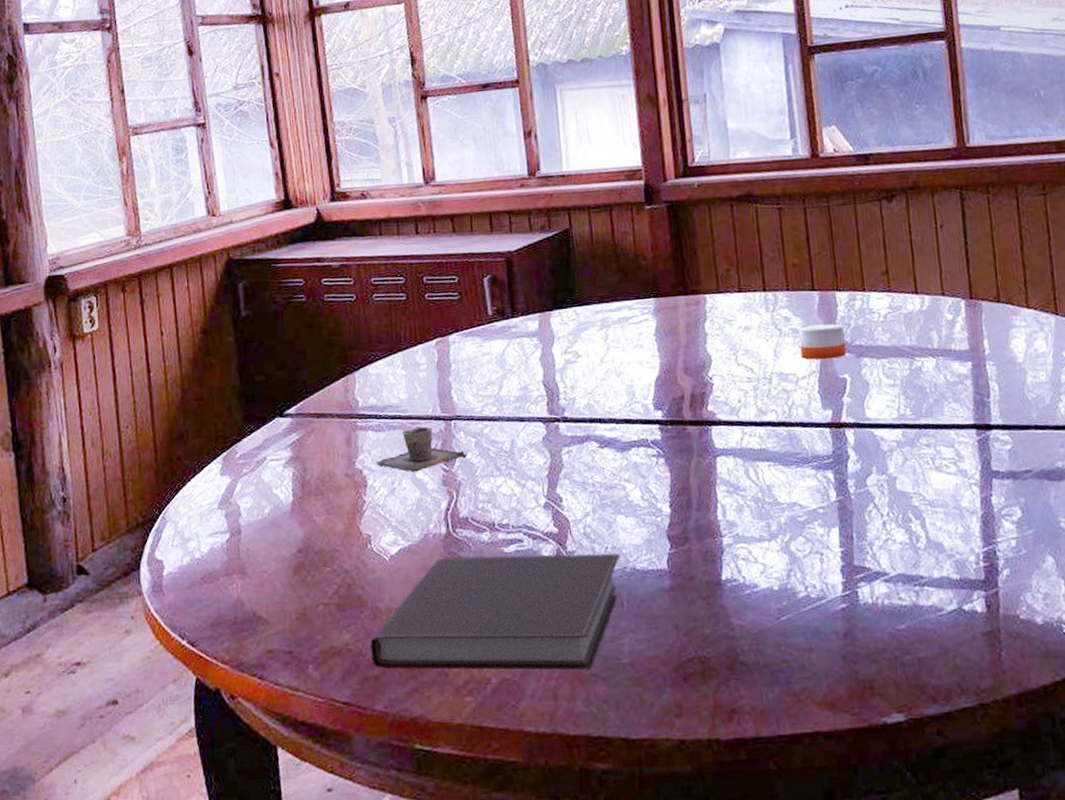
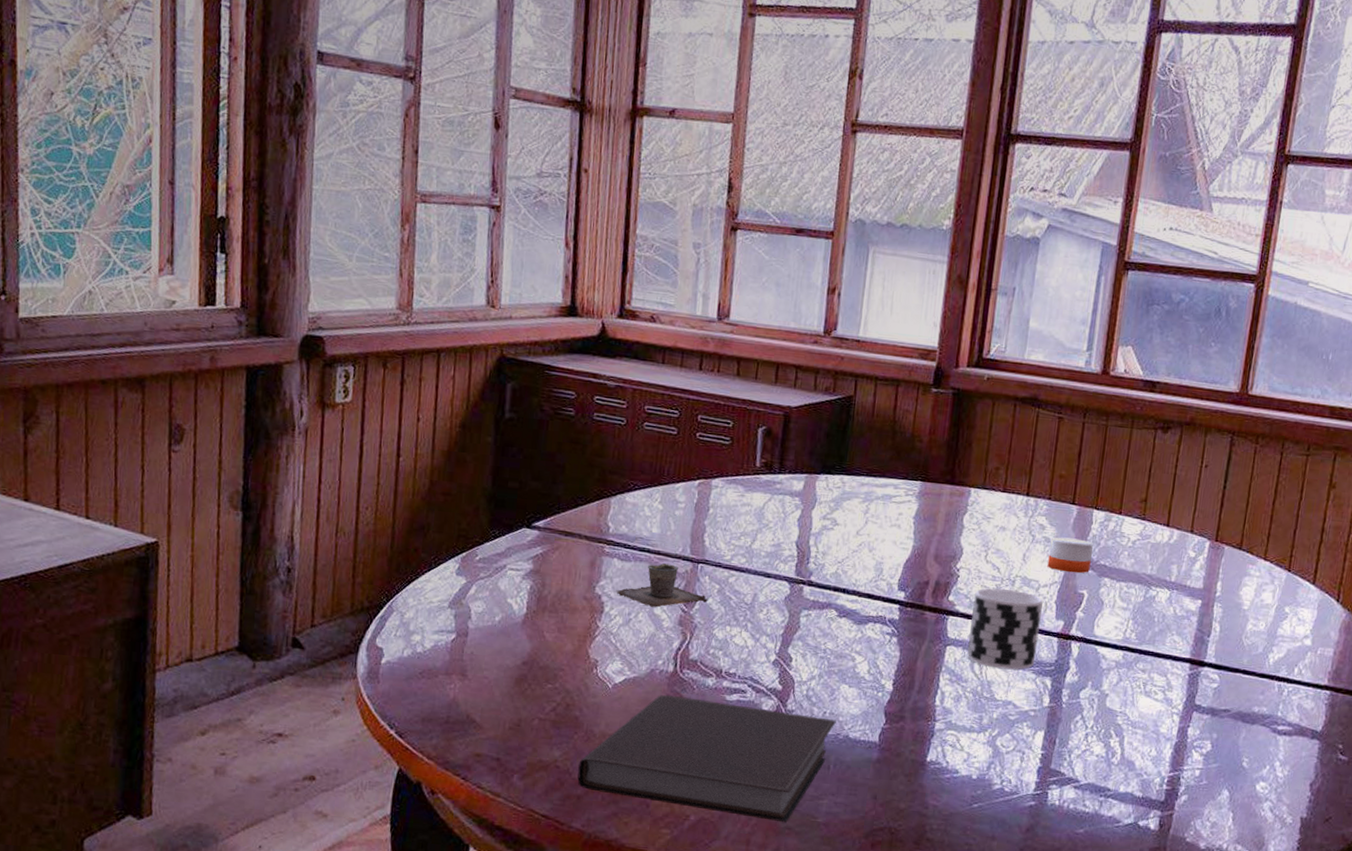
cup: none [733,387,812,471] -> present [967,588,1043,670]

